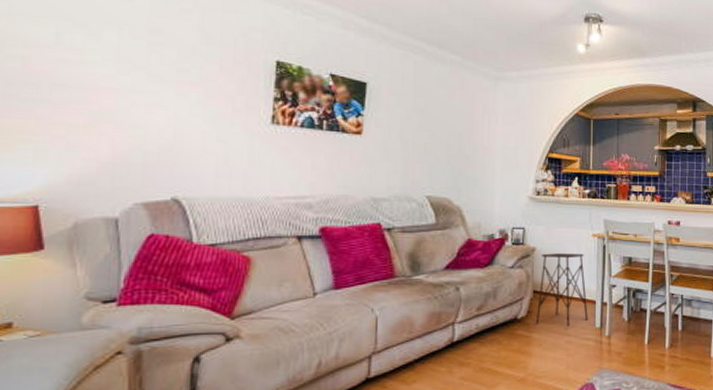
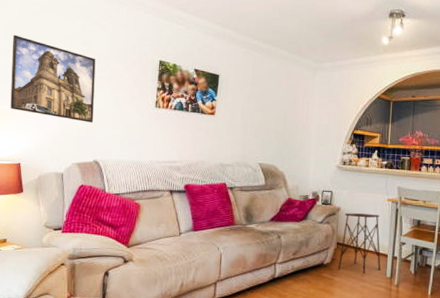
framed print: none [18,13,173,145] -> present [10,34,96,123]

